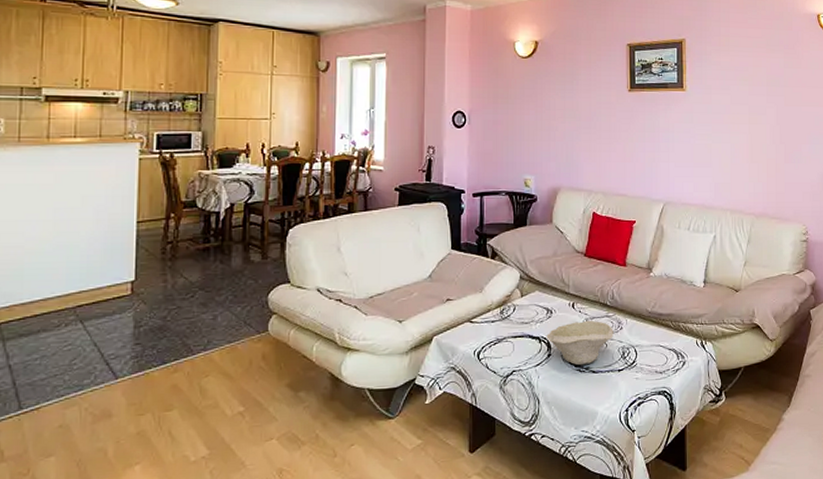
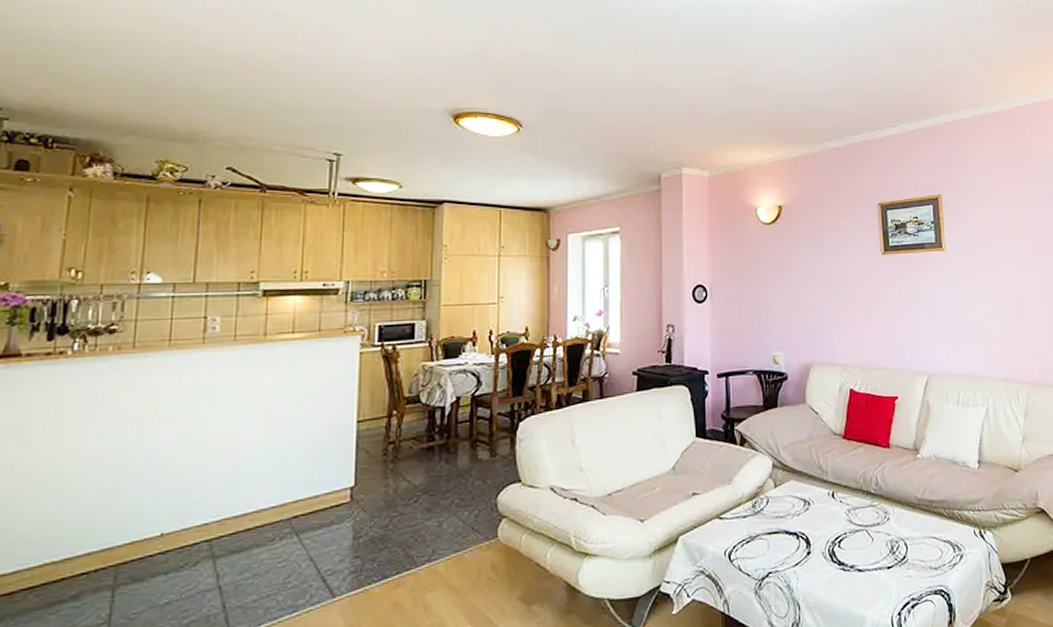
bowl: present [546,320,613,366] -> none [804,511,880,564]

